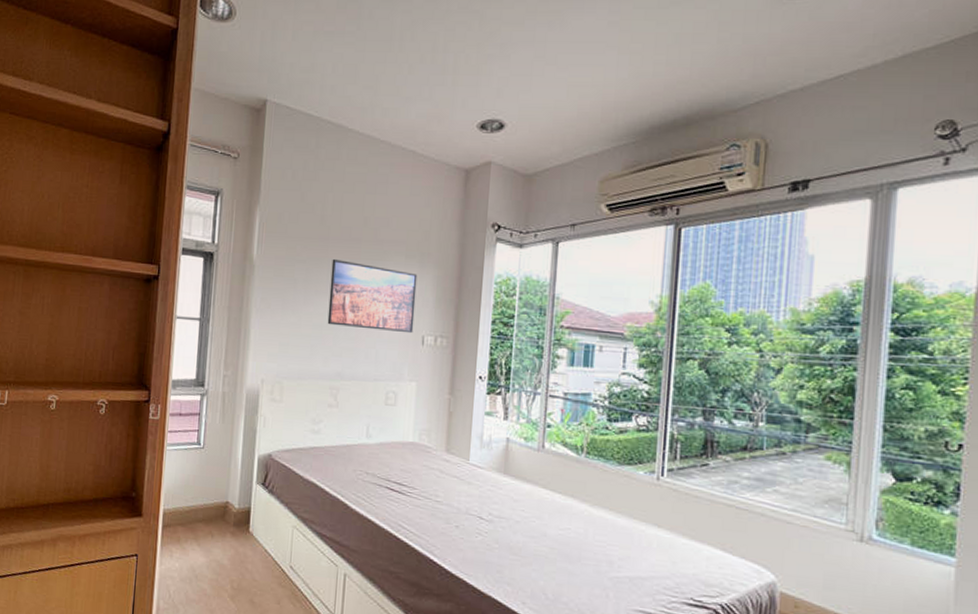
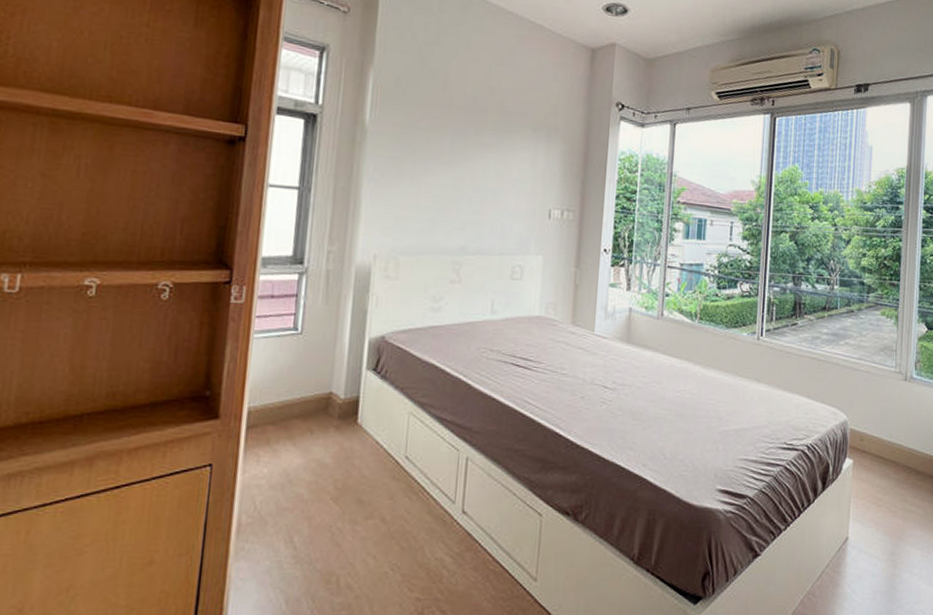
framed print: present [327,258,418,334] -> none [449,128,545,207]

